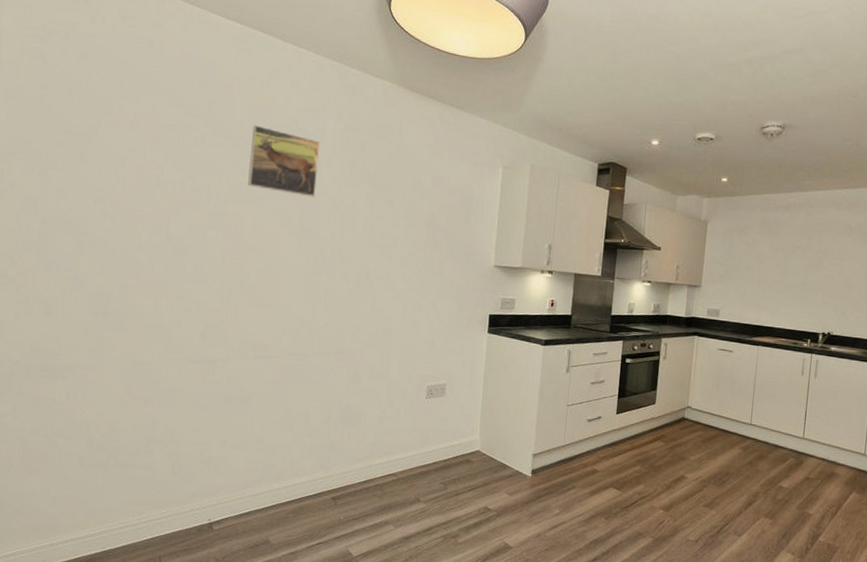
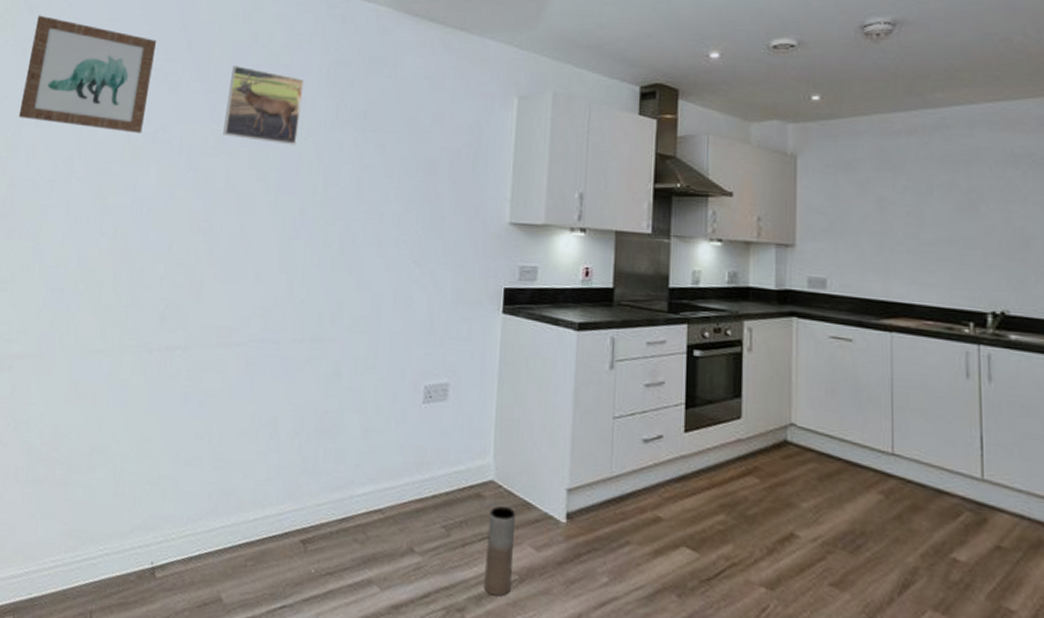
wall art: none [43,63,178,181] -> present [18,15,157,134]
vase: none [472,468,496,527] -> present [484,506,517,597]

